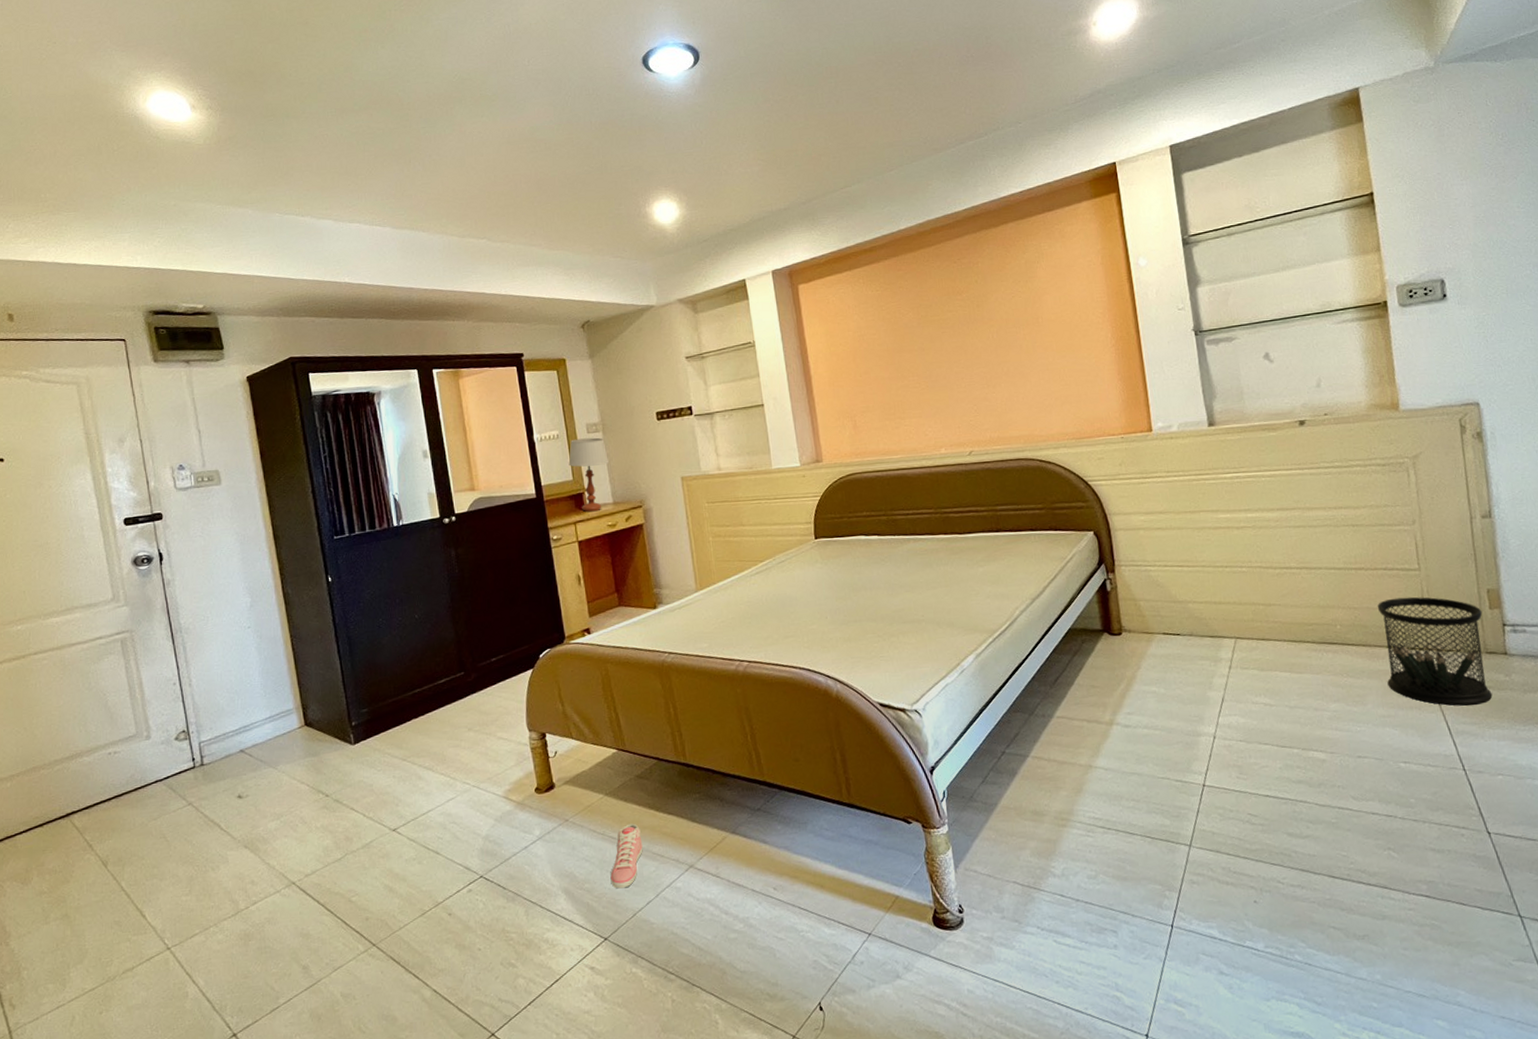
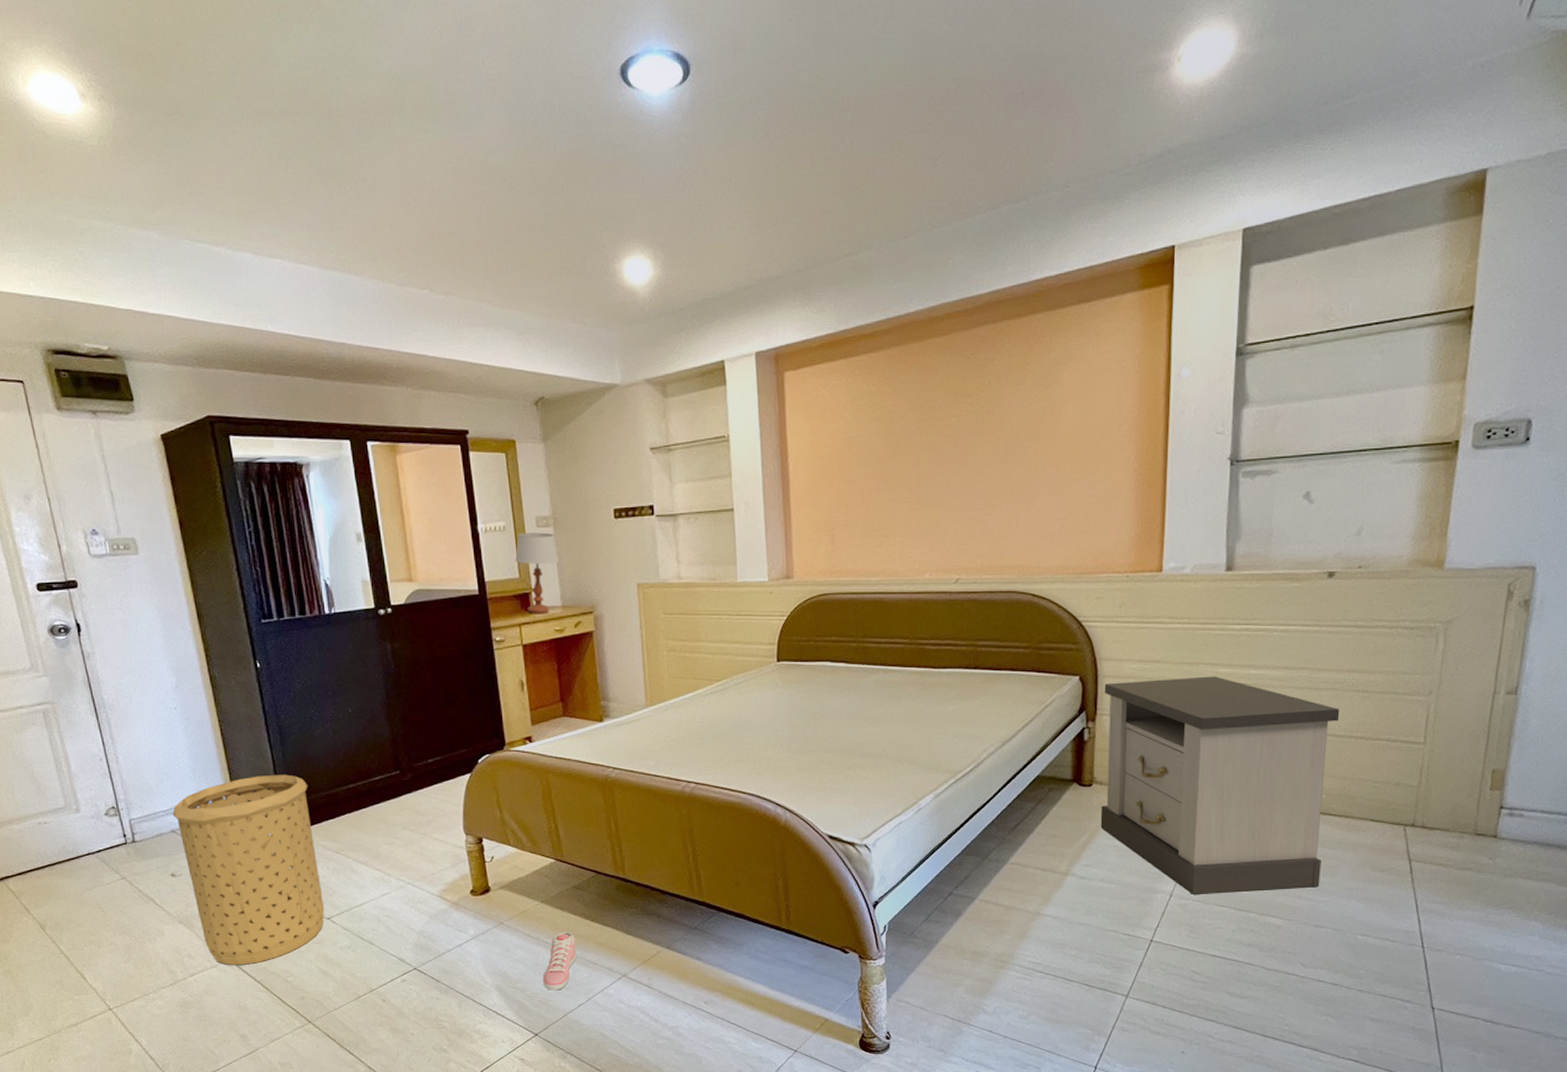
laundry basket: none [241,684,391,889] -> present [172,774,325,966]
nightstand: none [1117,522,1353,734] -> present [1100,676,1340,894]
pencil holder: present [1377,597,1493,706] -> none [1363,771,1482,885]

